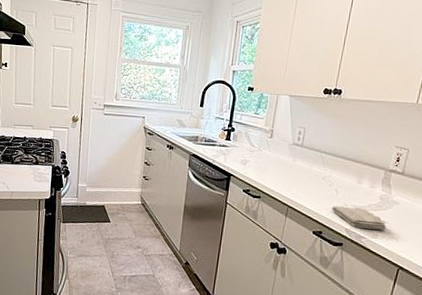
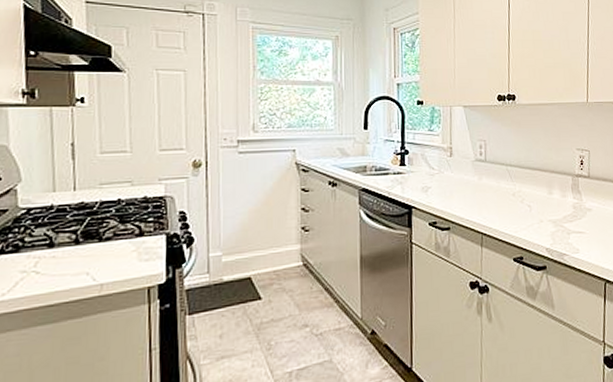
washcloth: present [332,205,387,230] -> none [528,221,586,245]

